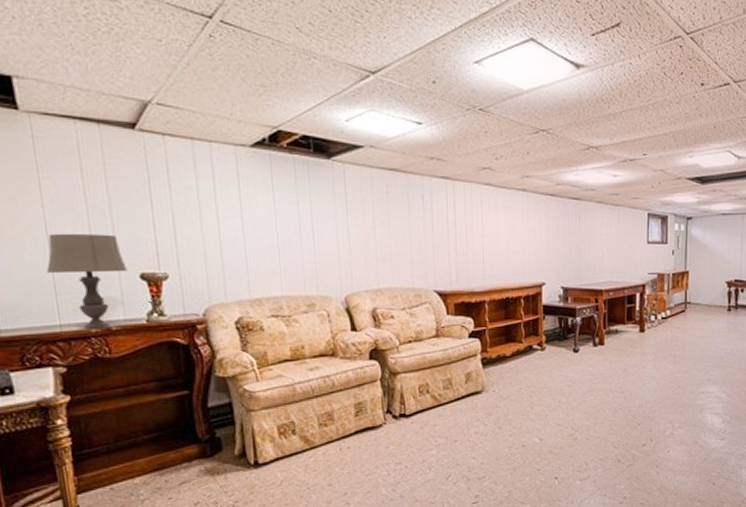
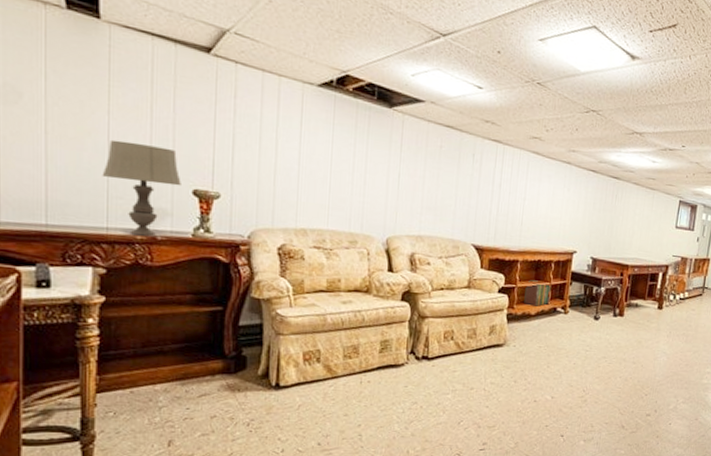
books: none [497,319,525,347] -> present [524,280,552,307]

